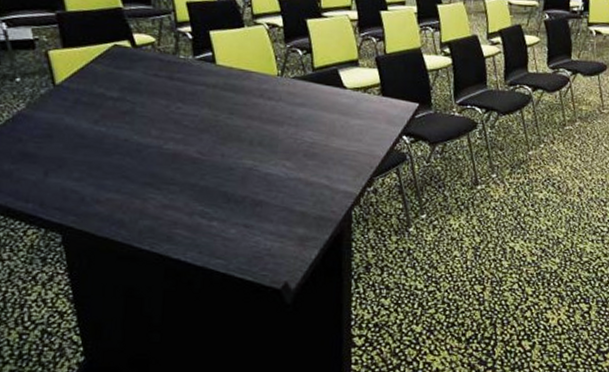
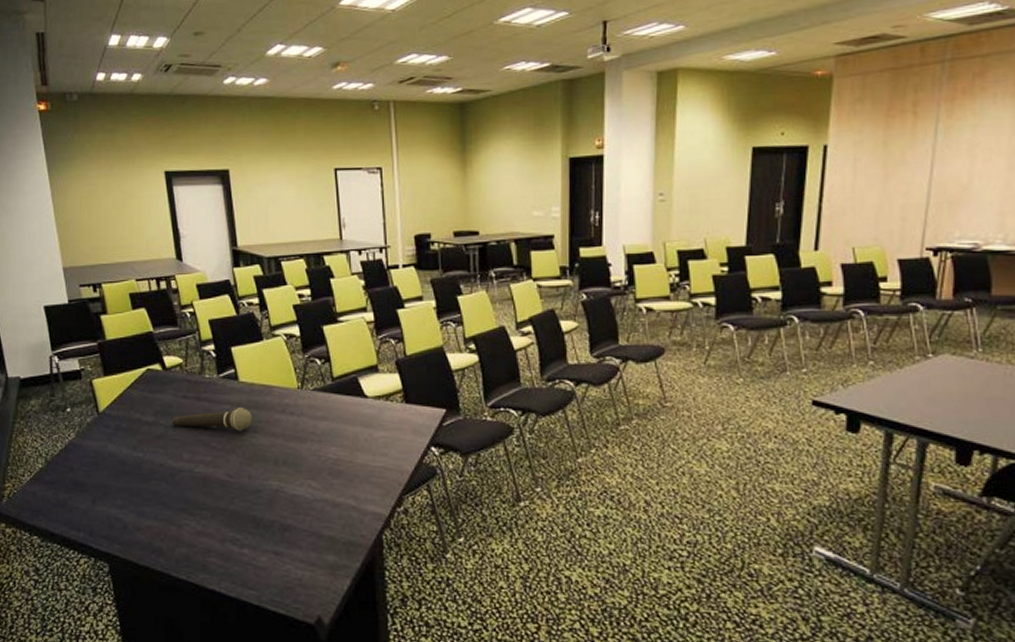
microphone: none [141,89,229,112] -> present [172,408,253,431]

